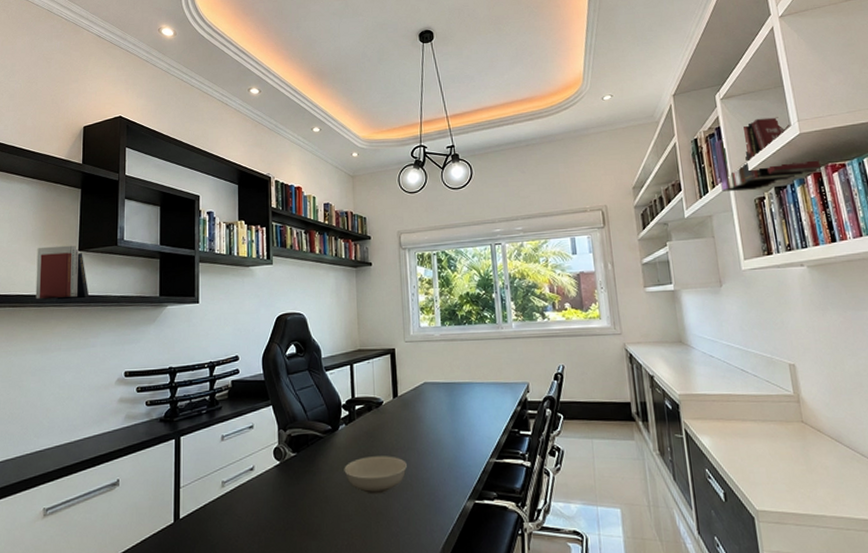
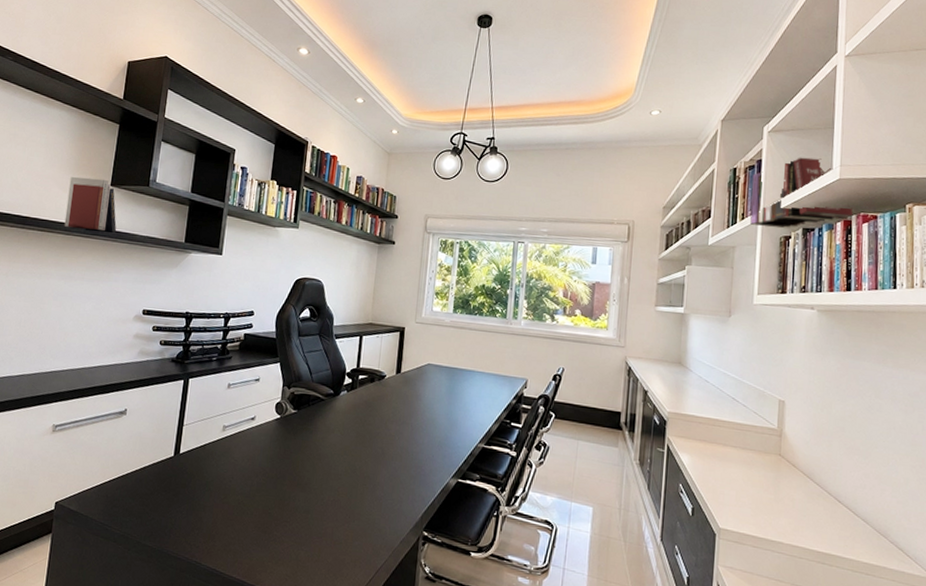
bowl: present [344,456,407,495] -> none [339,424,400,460]

